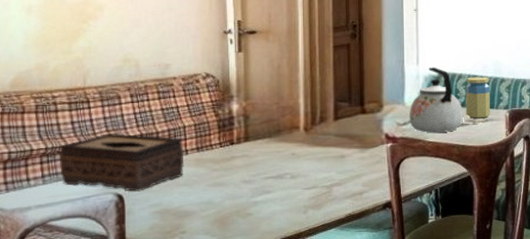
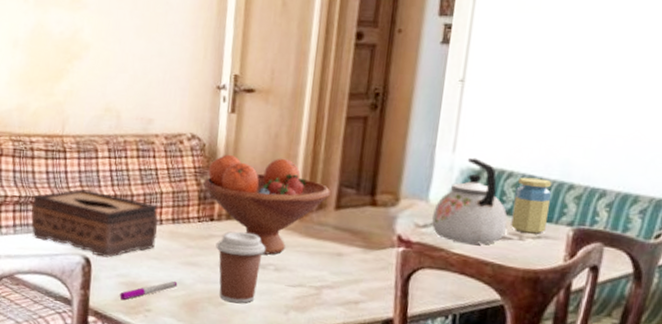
pen: none [155,201,208,228] -> present [119,281,178,300]
fruit bowl: none [220,84,328,166] -> present [202,154,330,255]
coffee cup: none [238,150,282,212] -> present [215,231,266,304]

